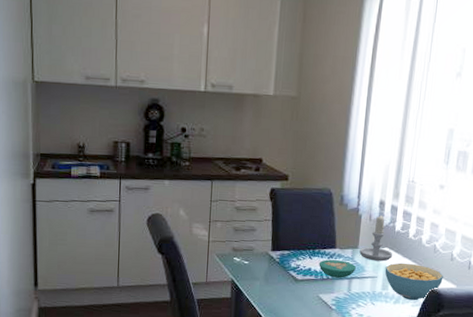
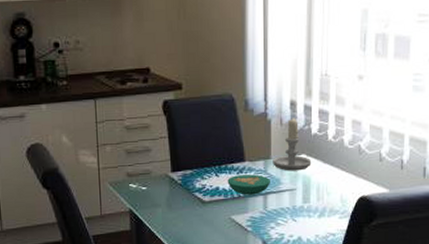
cereal bowl: present [385,262,443,301] -> none [304,169,373,212]

